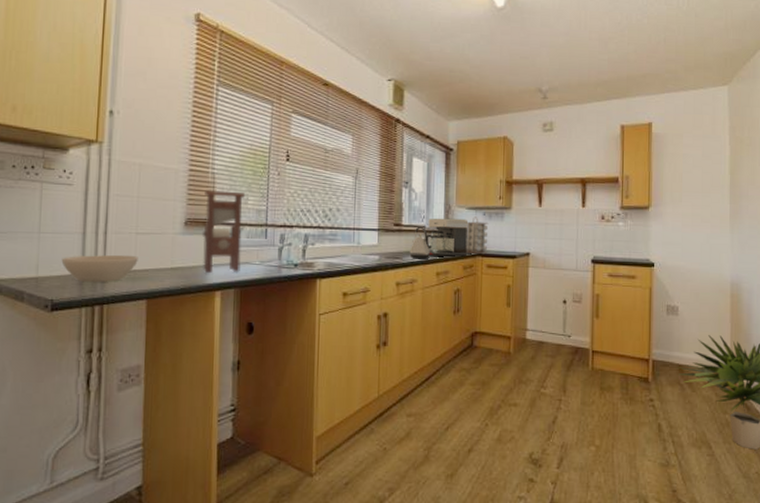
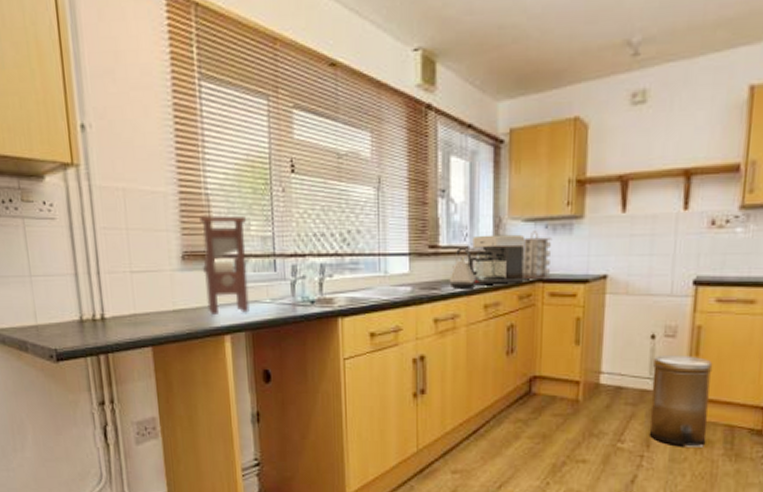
soup bowl: present [61,254,138,283] -> none [57,297,137,330]
pedal bin: none [565,317,609,394] -> present [649,355,713,449]

